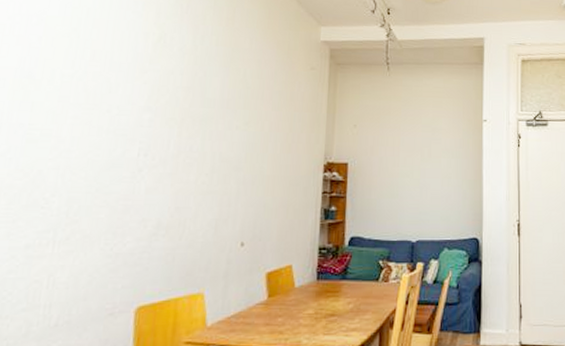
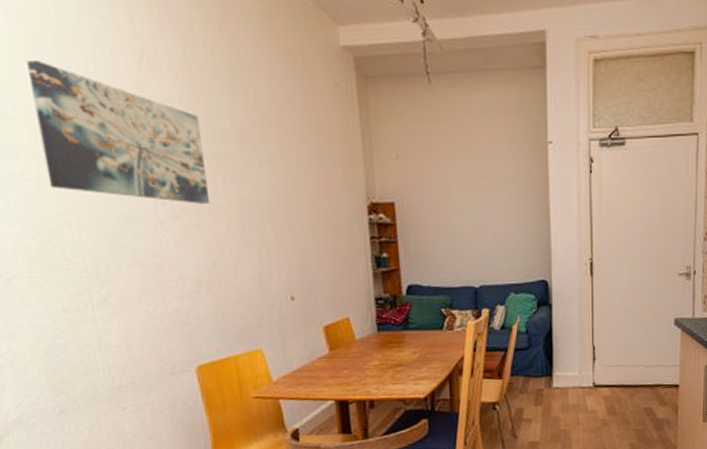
wall art: none [51,38,194,156] -> present [27,59,209,204]

